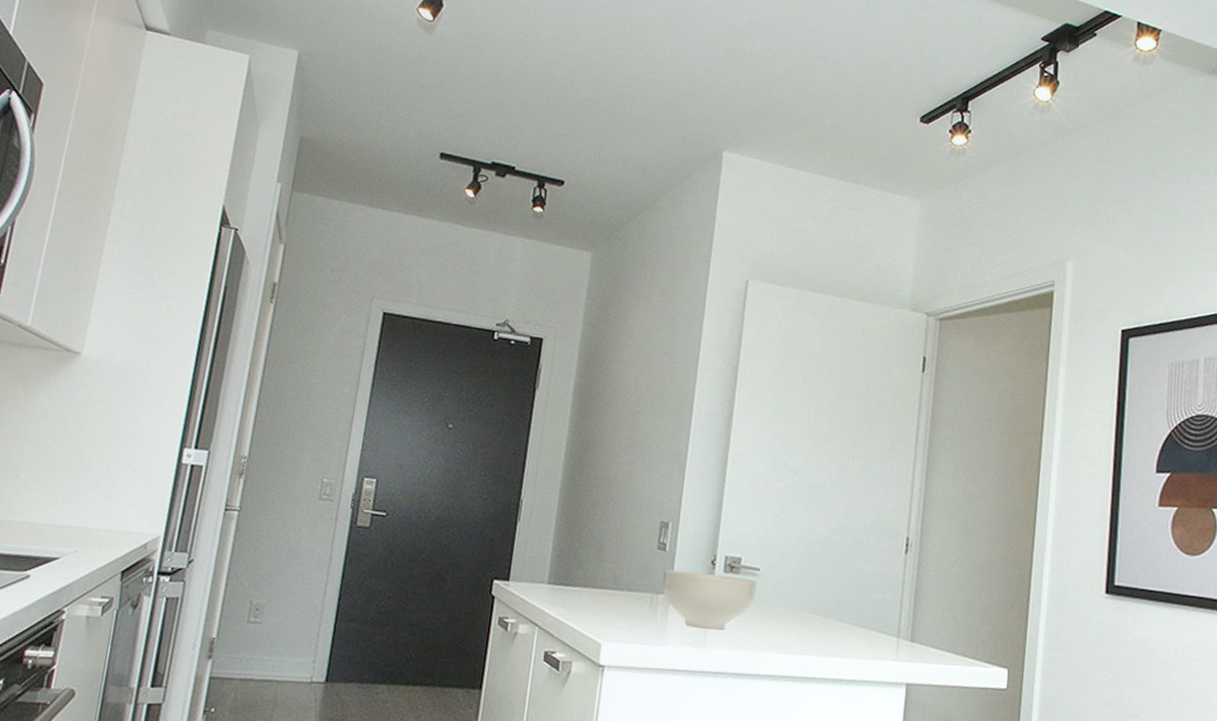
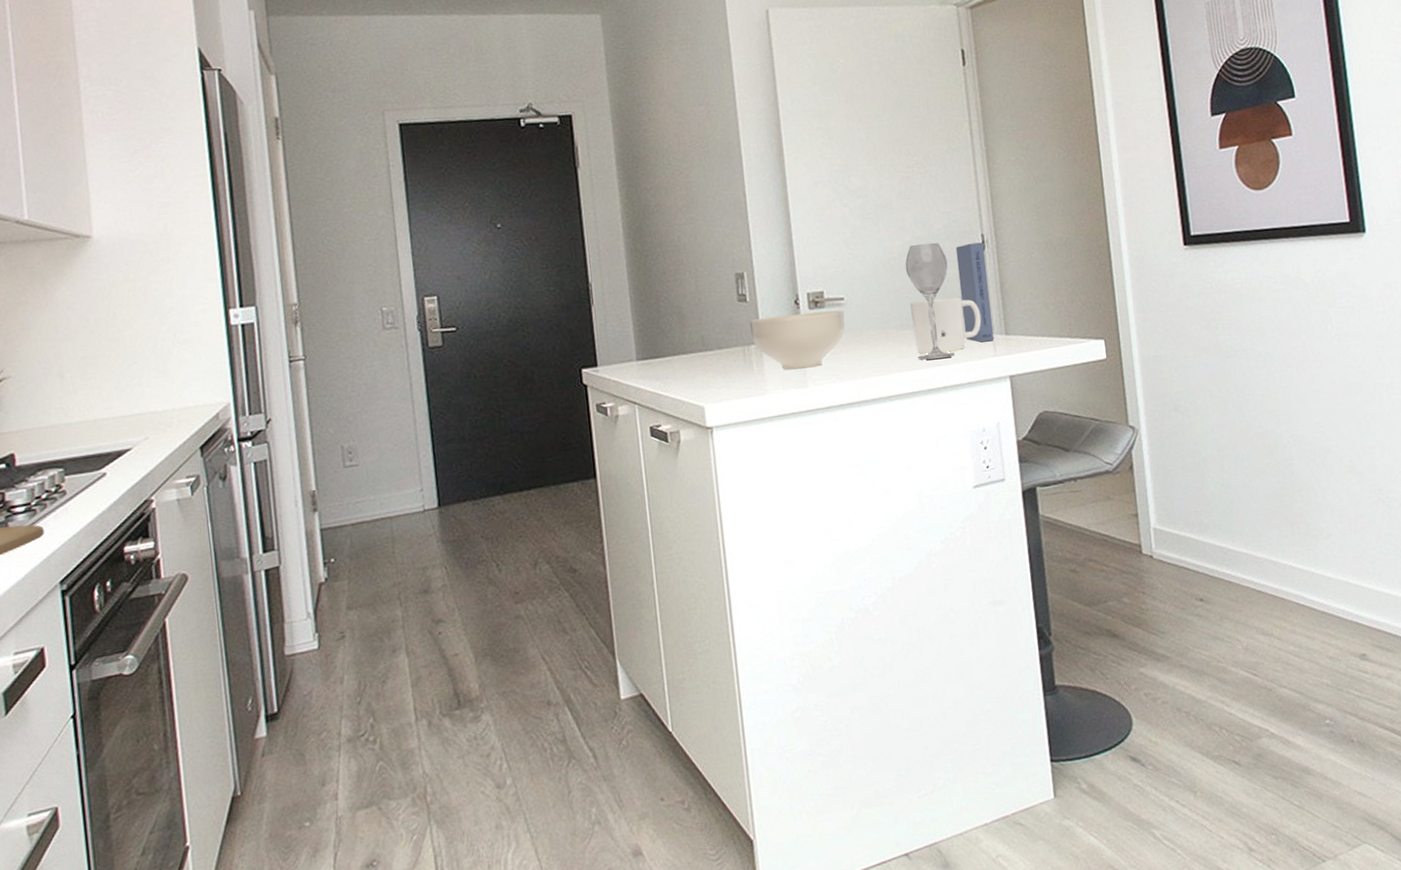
wineglass: none [819,532,868,651] -> present [905,242,955,360]
mug: none [819,587,891,647] -> present [909,296,982,354]
book: none [870,543,908,646] -> present [955,242,995,343]

